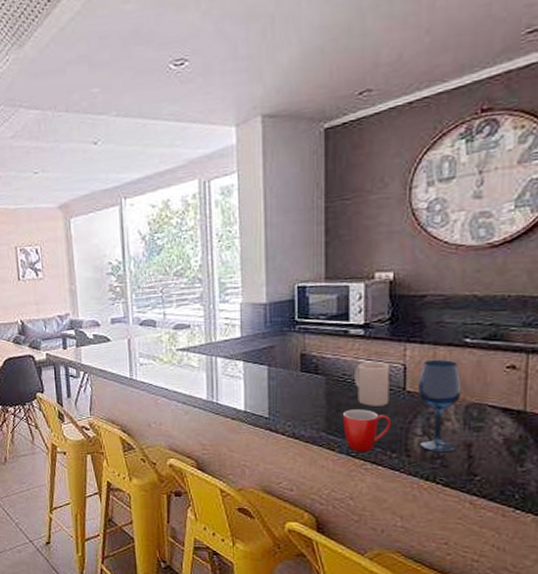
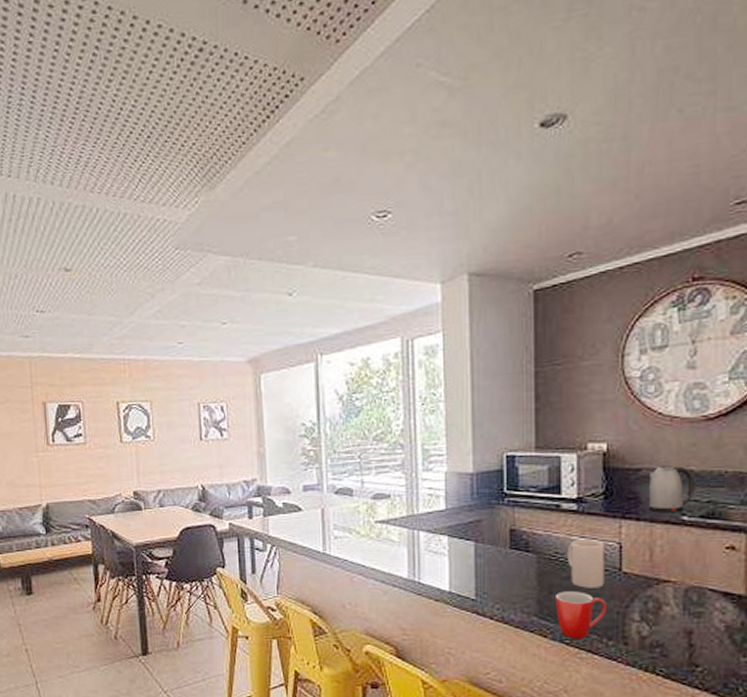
wineglass: present [418,360,462,453] -> none [635,539,680,641]
kettle: none [432,290,478,336] -> present [648,464,694,513]

